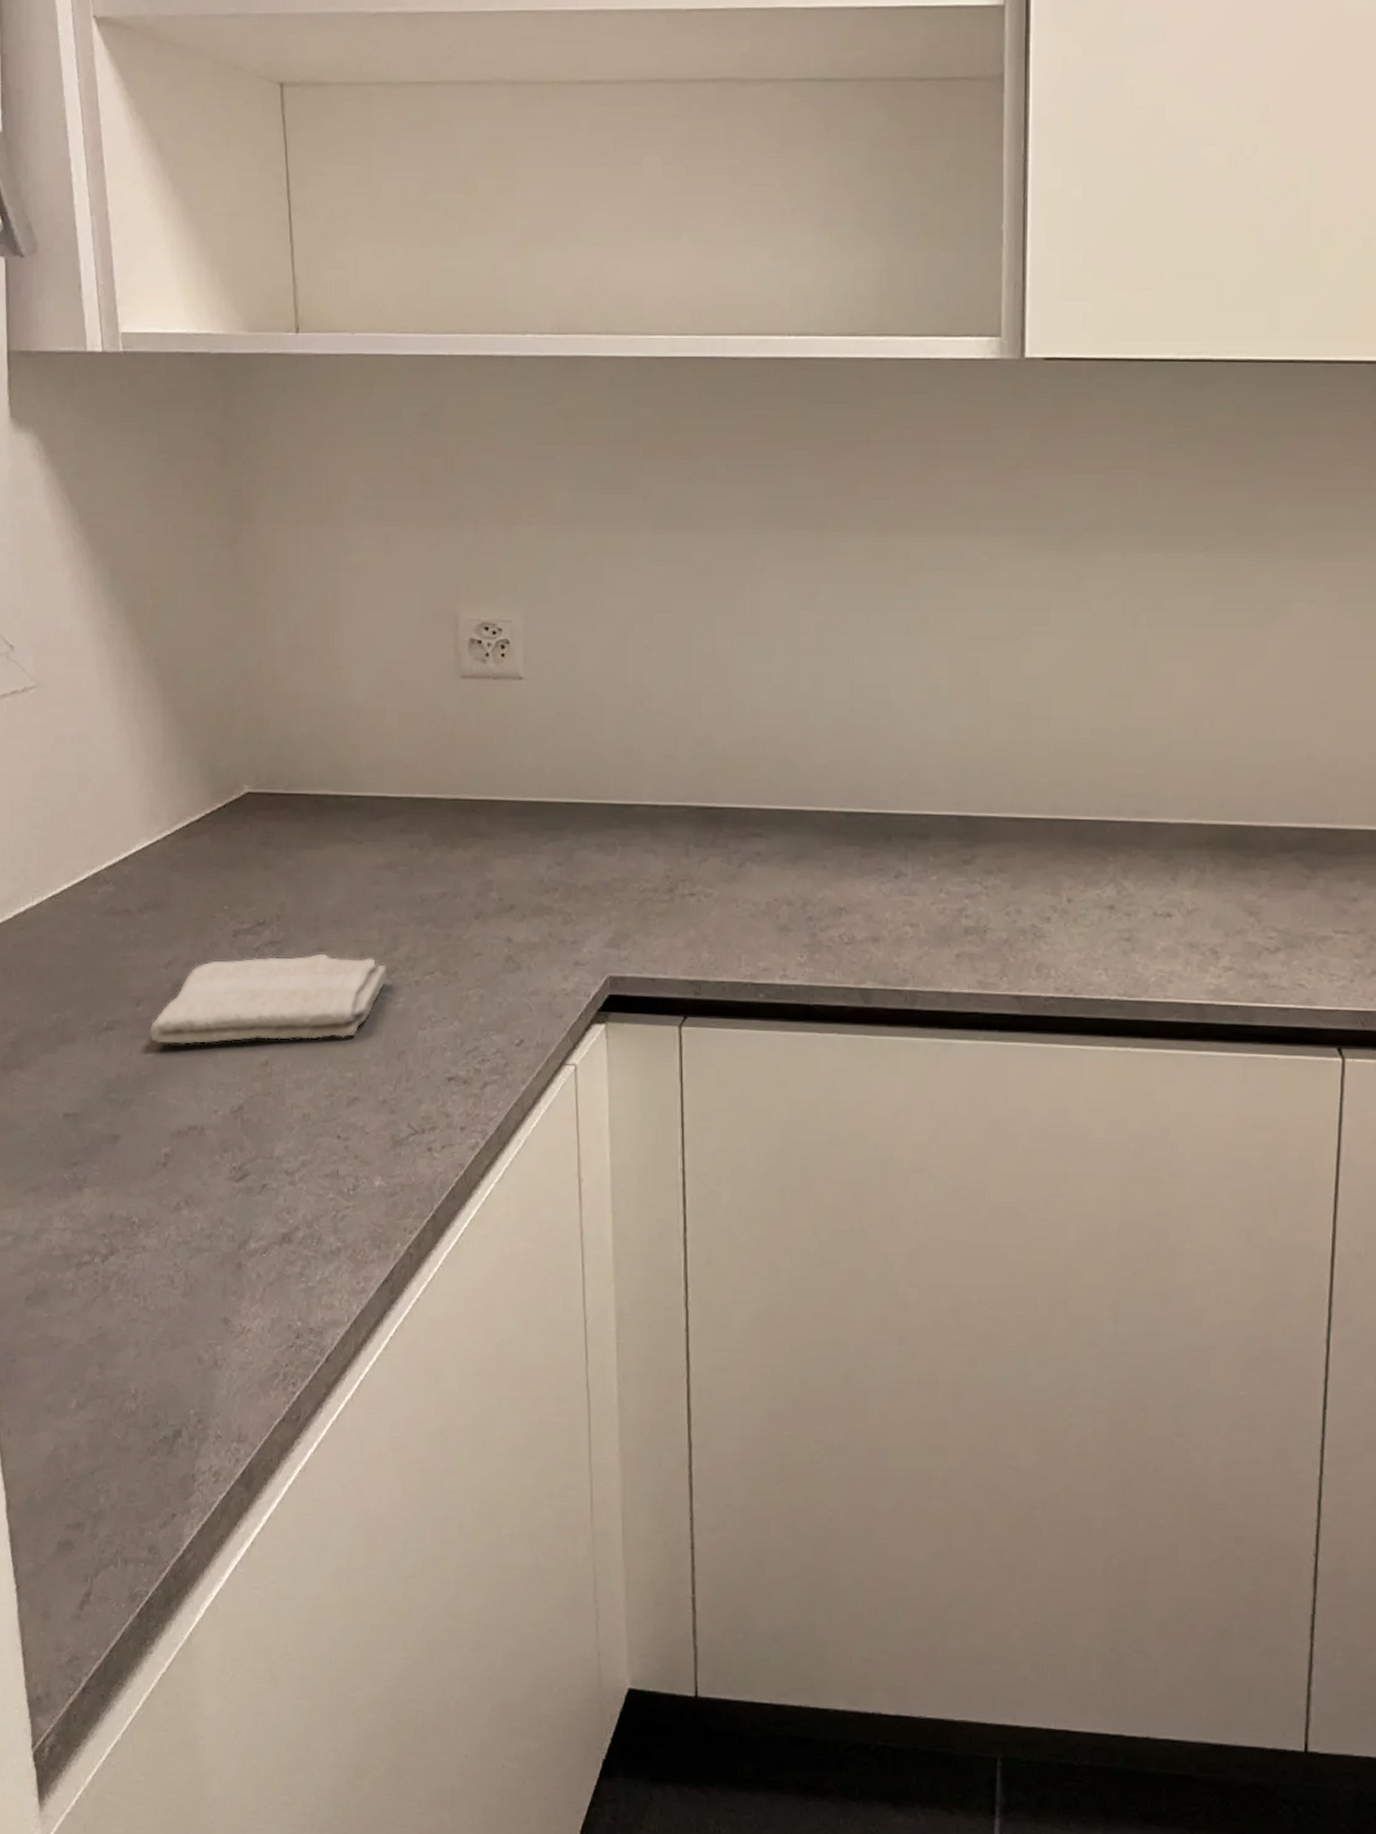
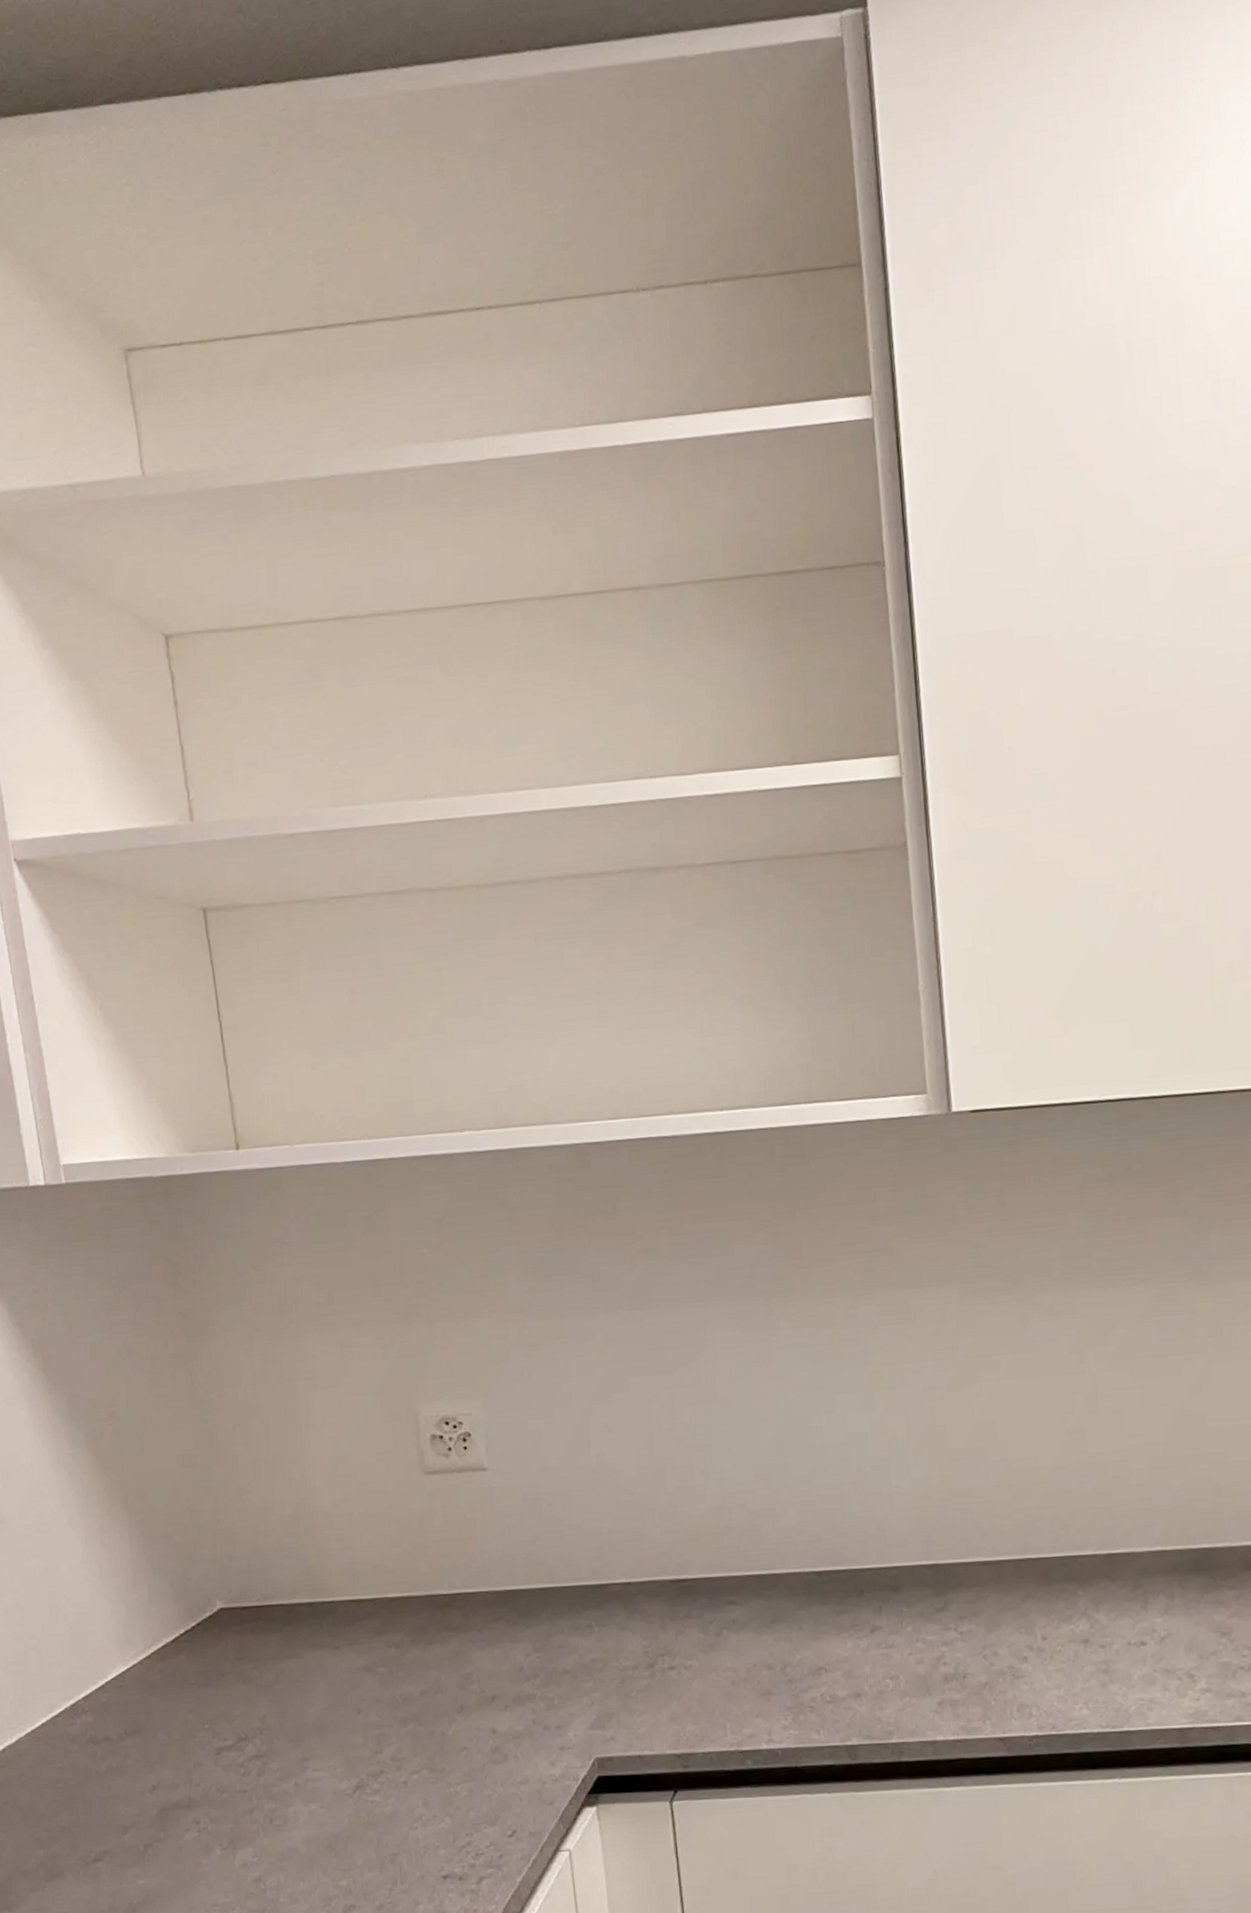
washcloth: present [149,953,388,1045] -> none [138,1761,375,1870]

